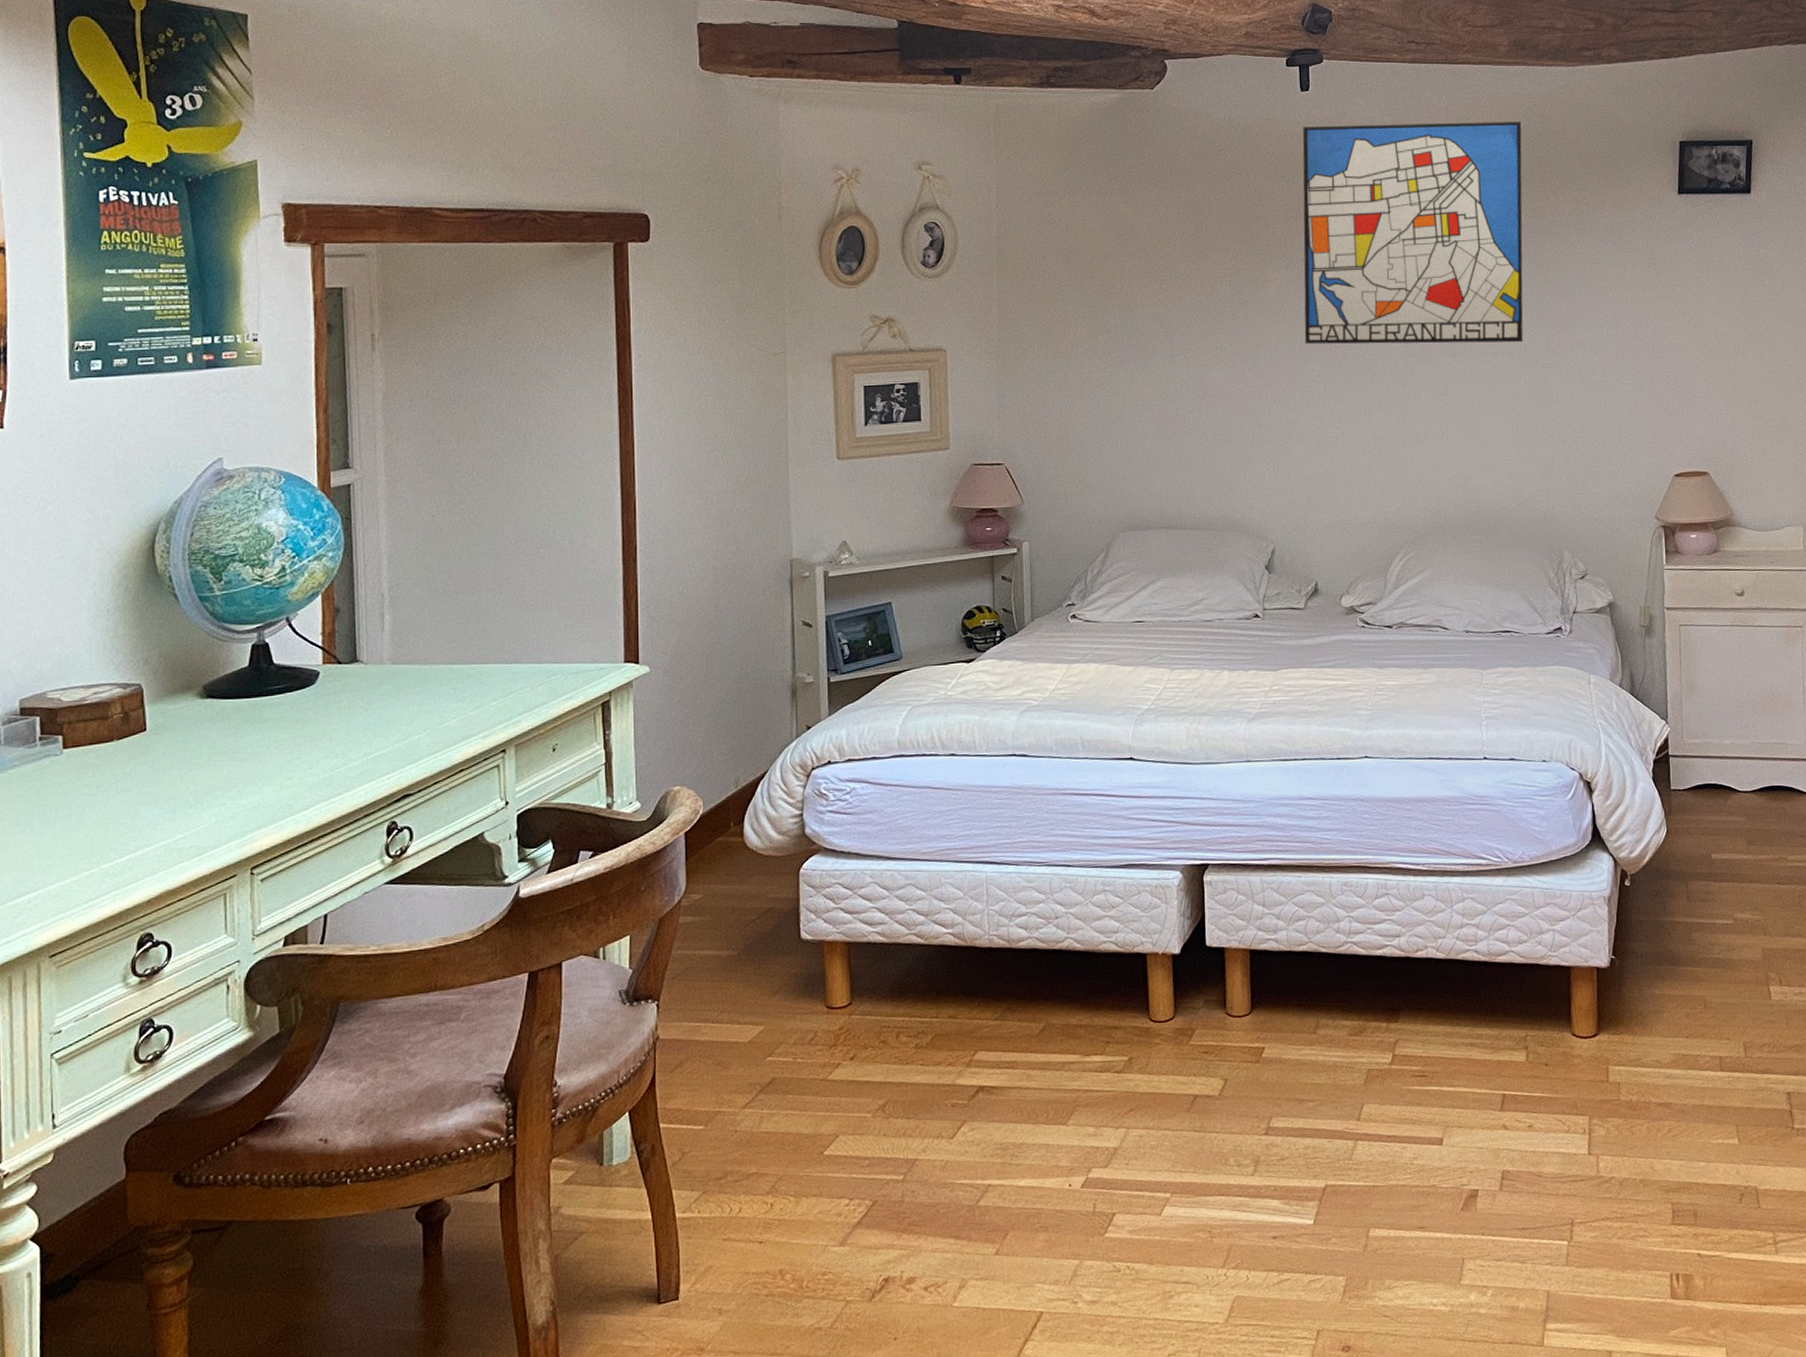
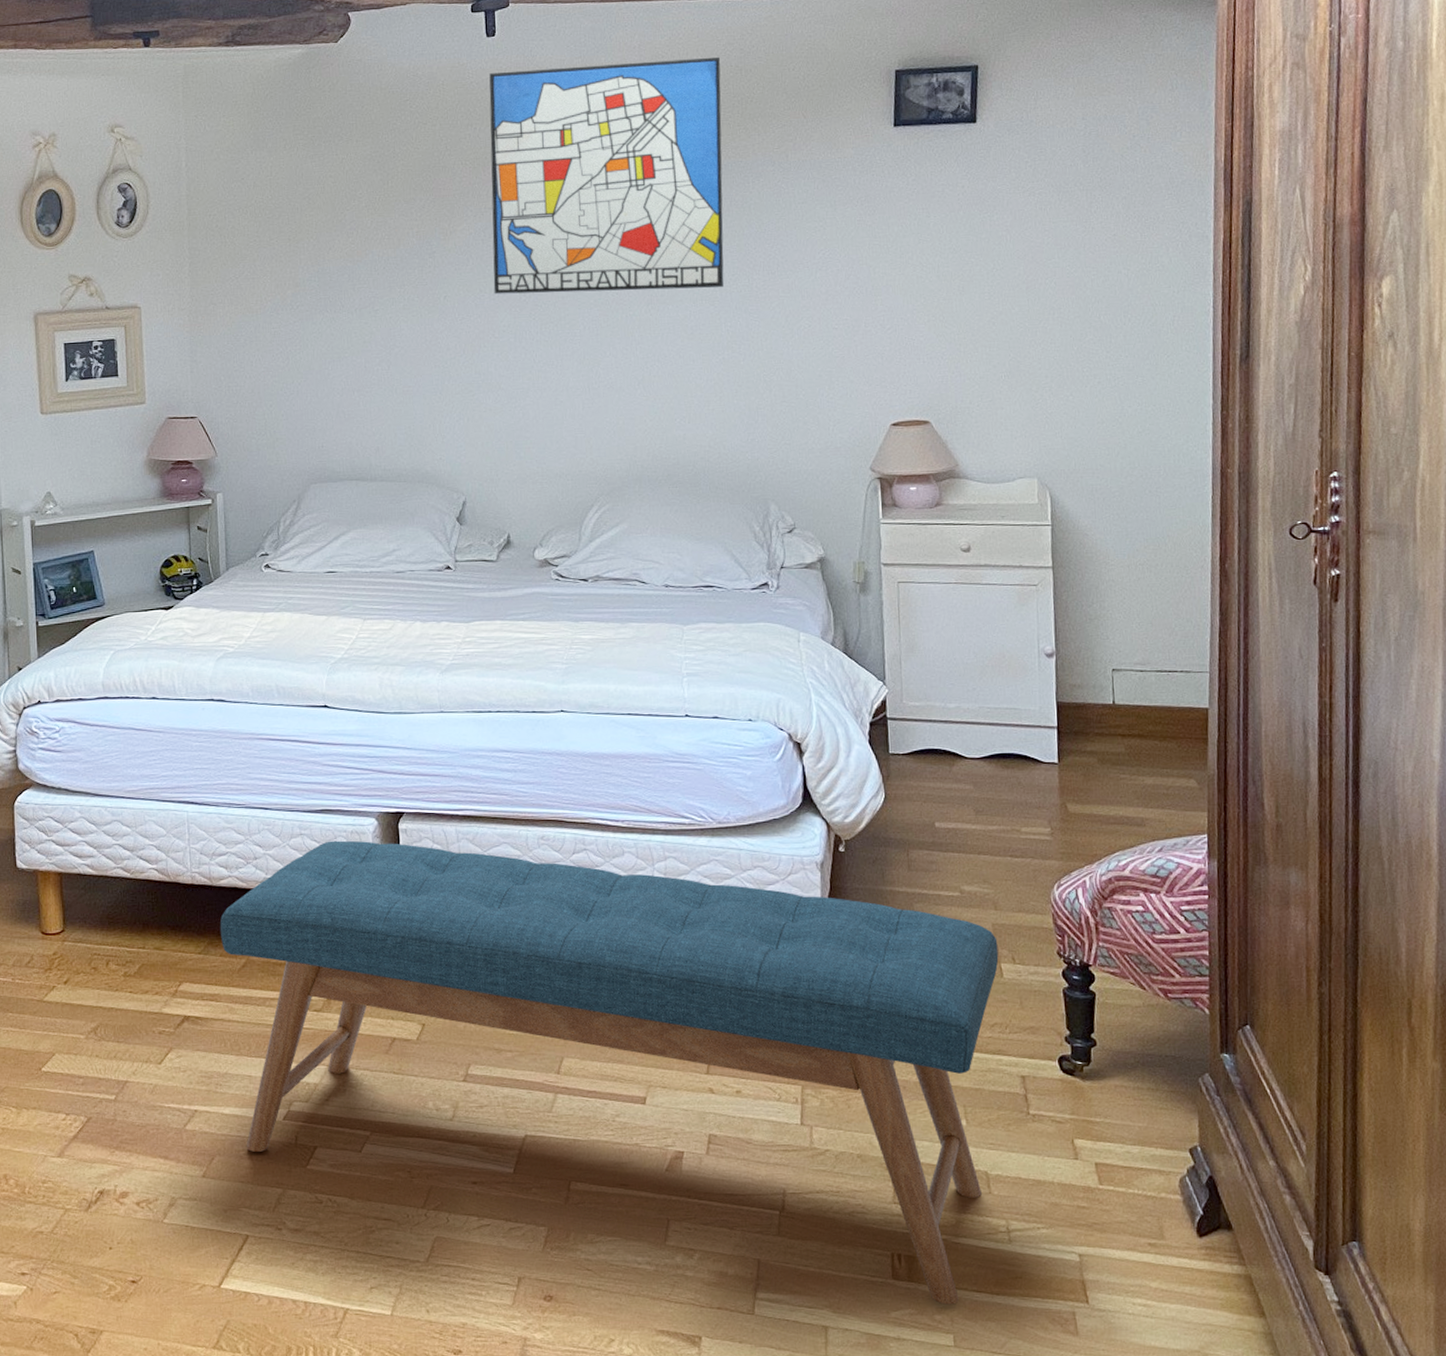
bench: none [1018,895,1768,1319] -> present [220,840,999,1305]

